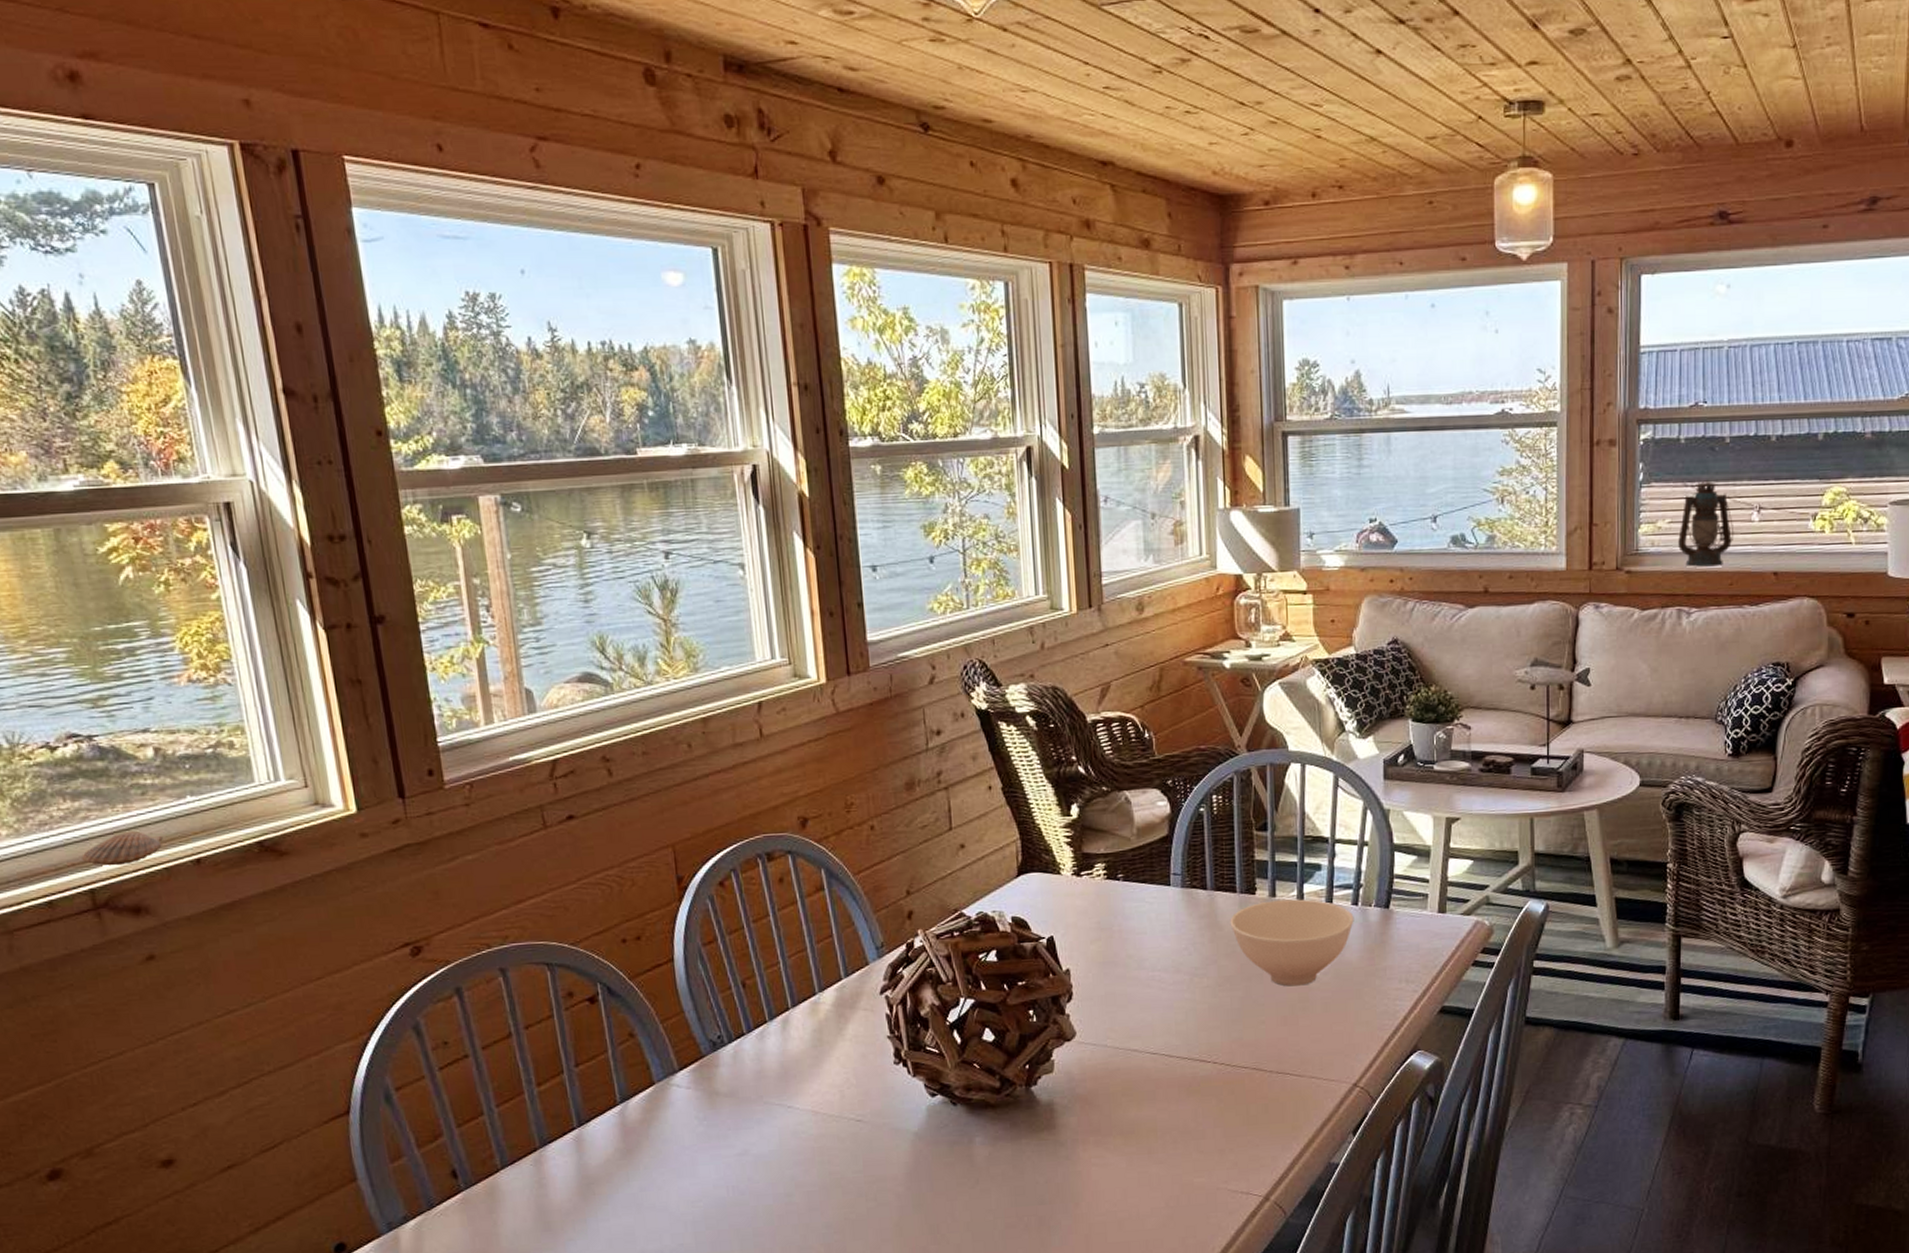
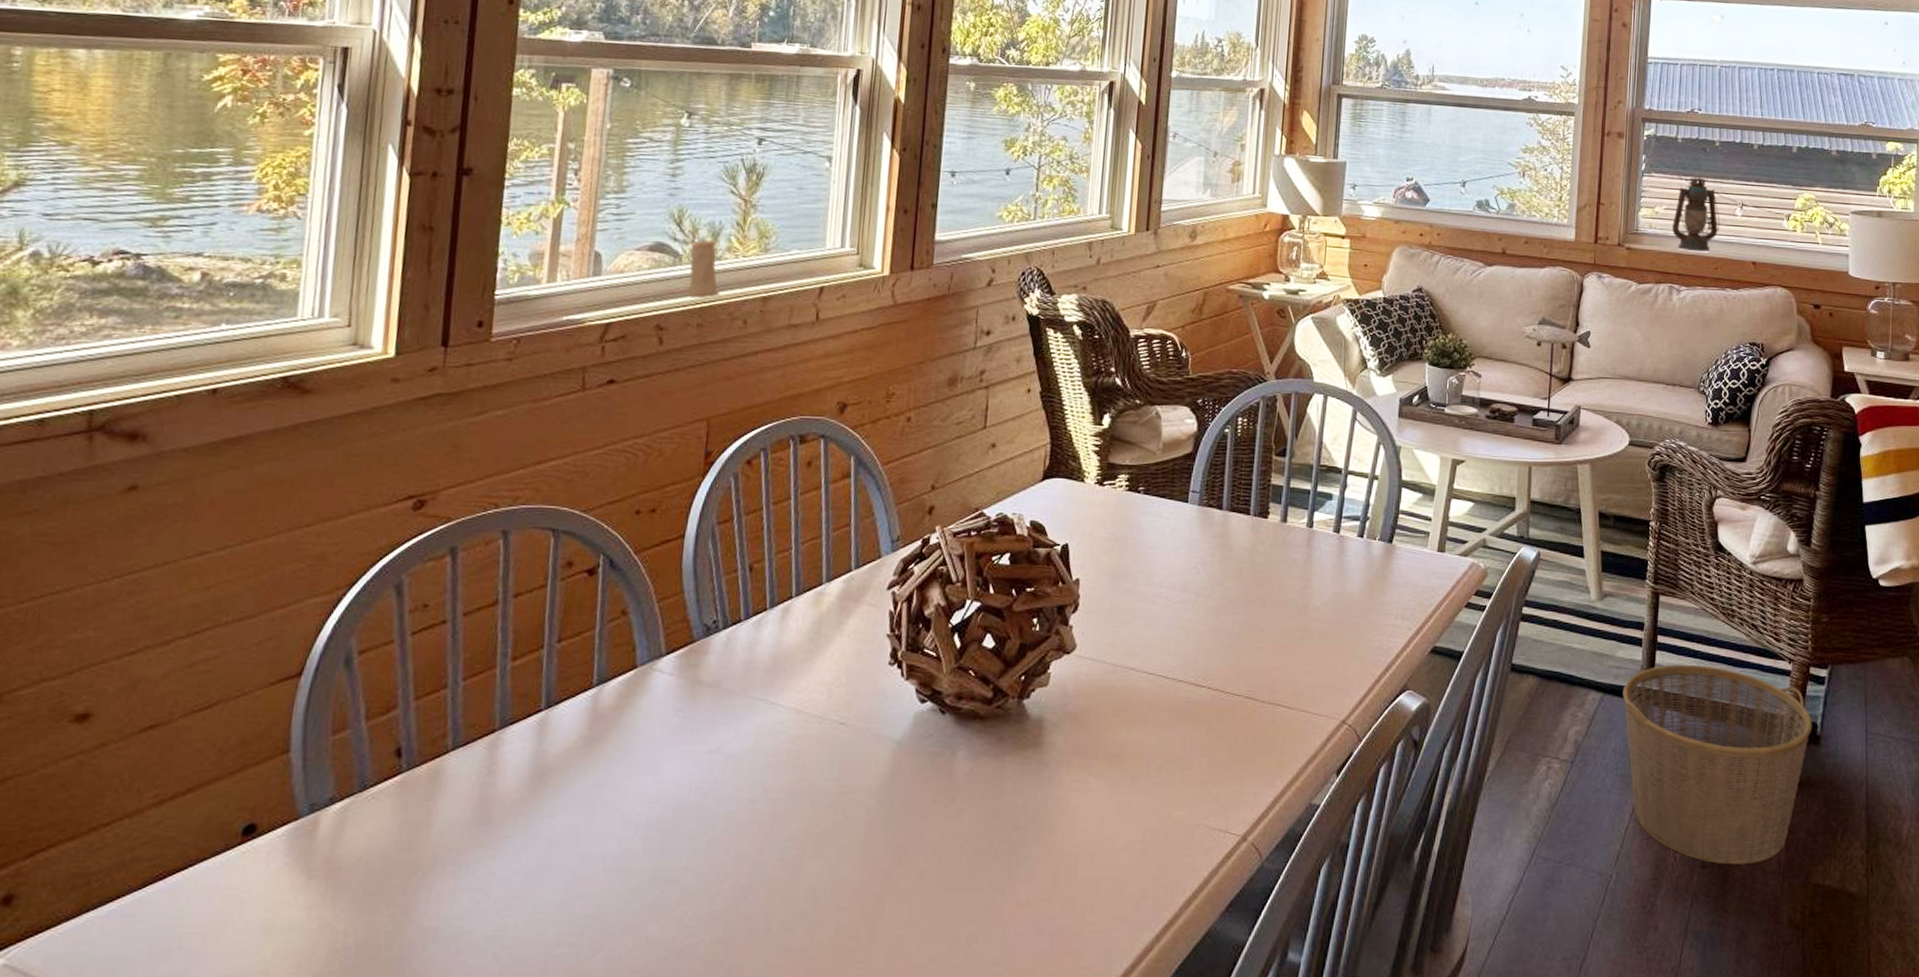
seashell: present [82,830,163,866] -> none [91,353,184,389]
candle: none [618,660,659,727] -> present [687,235,720,299]
bowl: present [1230,899,1354,987] -> none [1240,526,1359,614]
basket: none [1646,1003,1853,1193] -> present [1622,664,1813,865]

